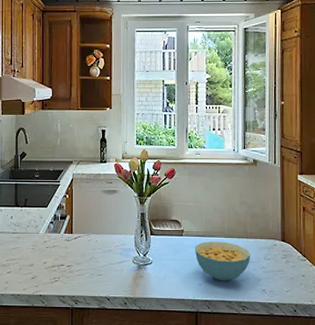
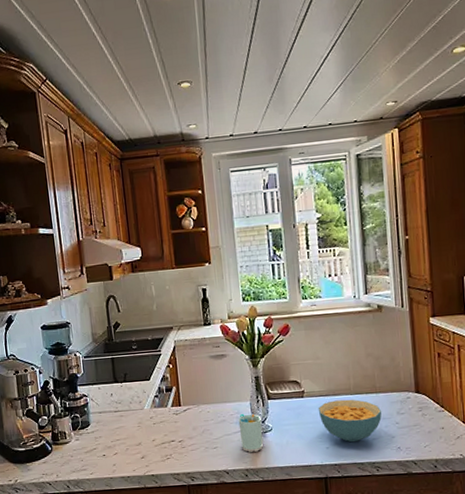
cup: none [122,245,143,282] -> present [238,413,263,452]

